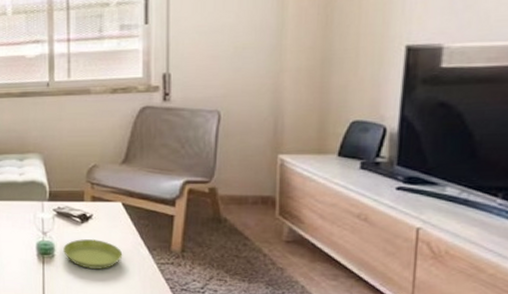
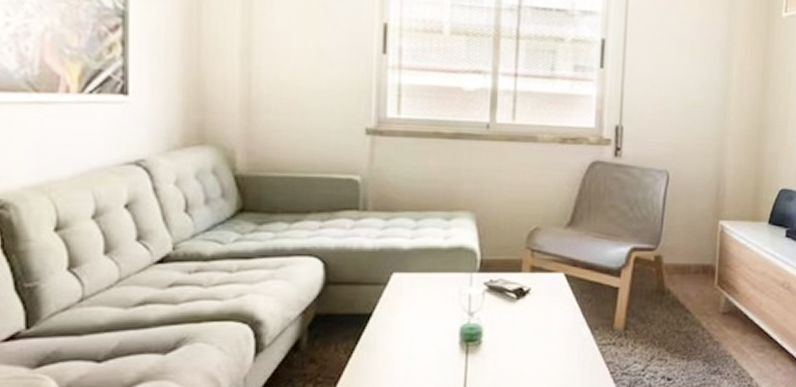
saucer: present [63,239,123,269] -> none [493,319,562,356]

